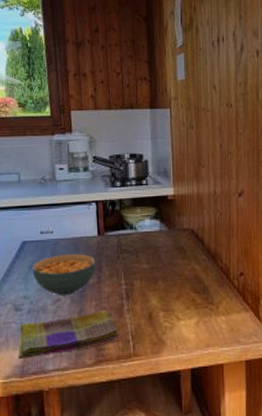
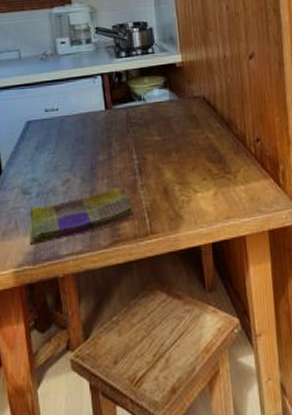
cereal bowl: present [32,253,96,296] -> none [39,130,105,176]

